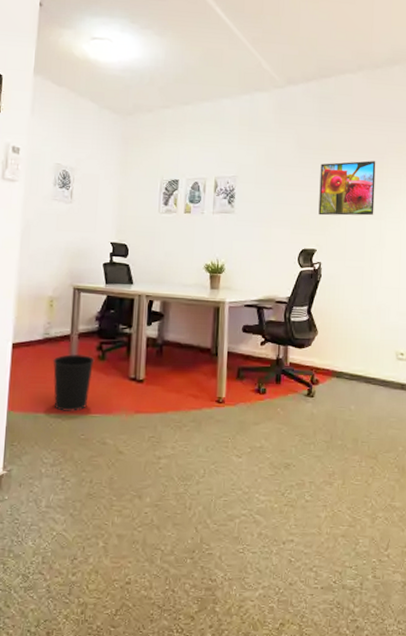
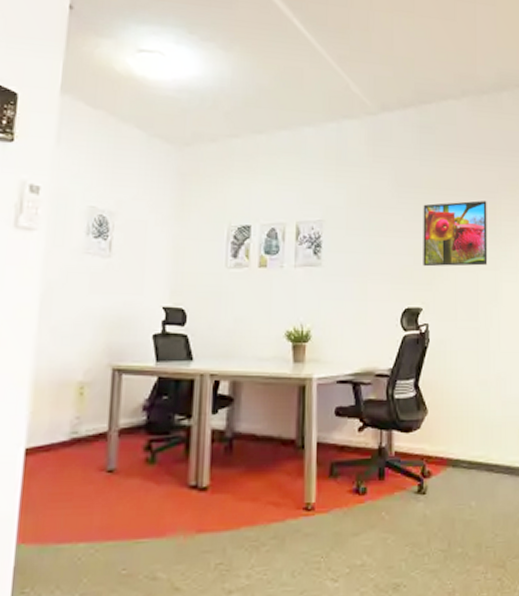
wastebasket: present [53,353,95,412] -> none [82,457,141,539]

